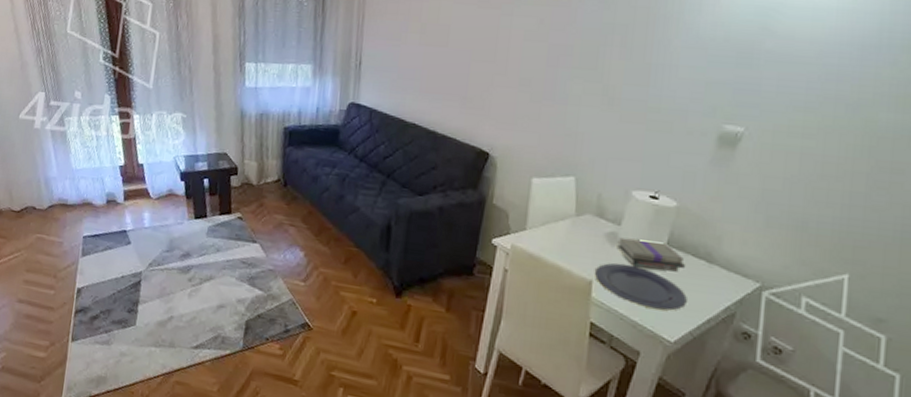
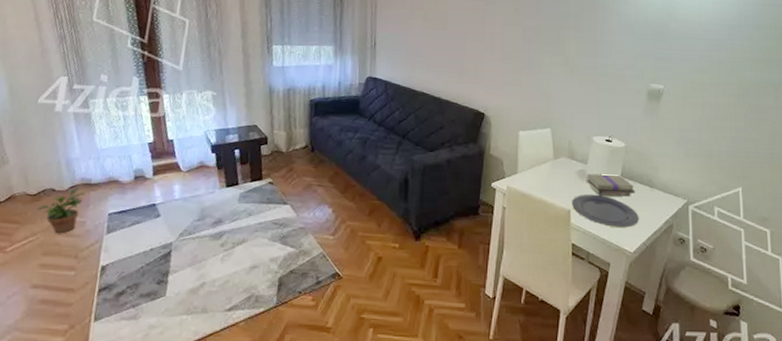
potted plant: none [20,208,63,253] -> present [37,188,86,234]

